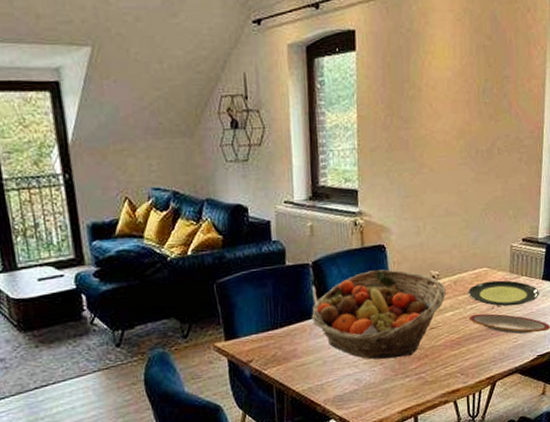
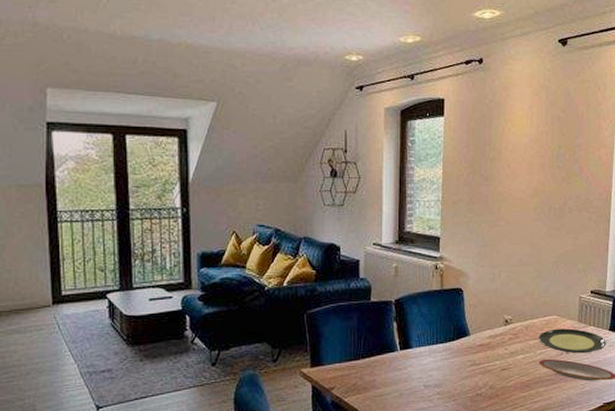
fruit basket: present [311,269,446,360] -> none [391,311,517,396]

